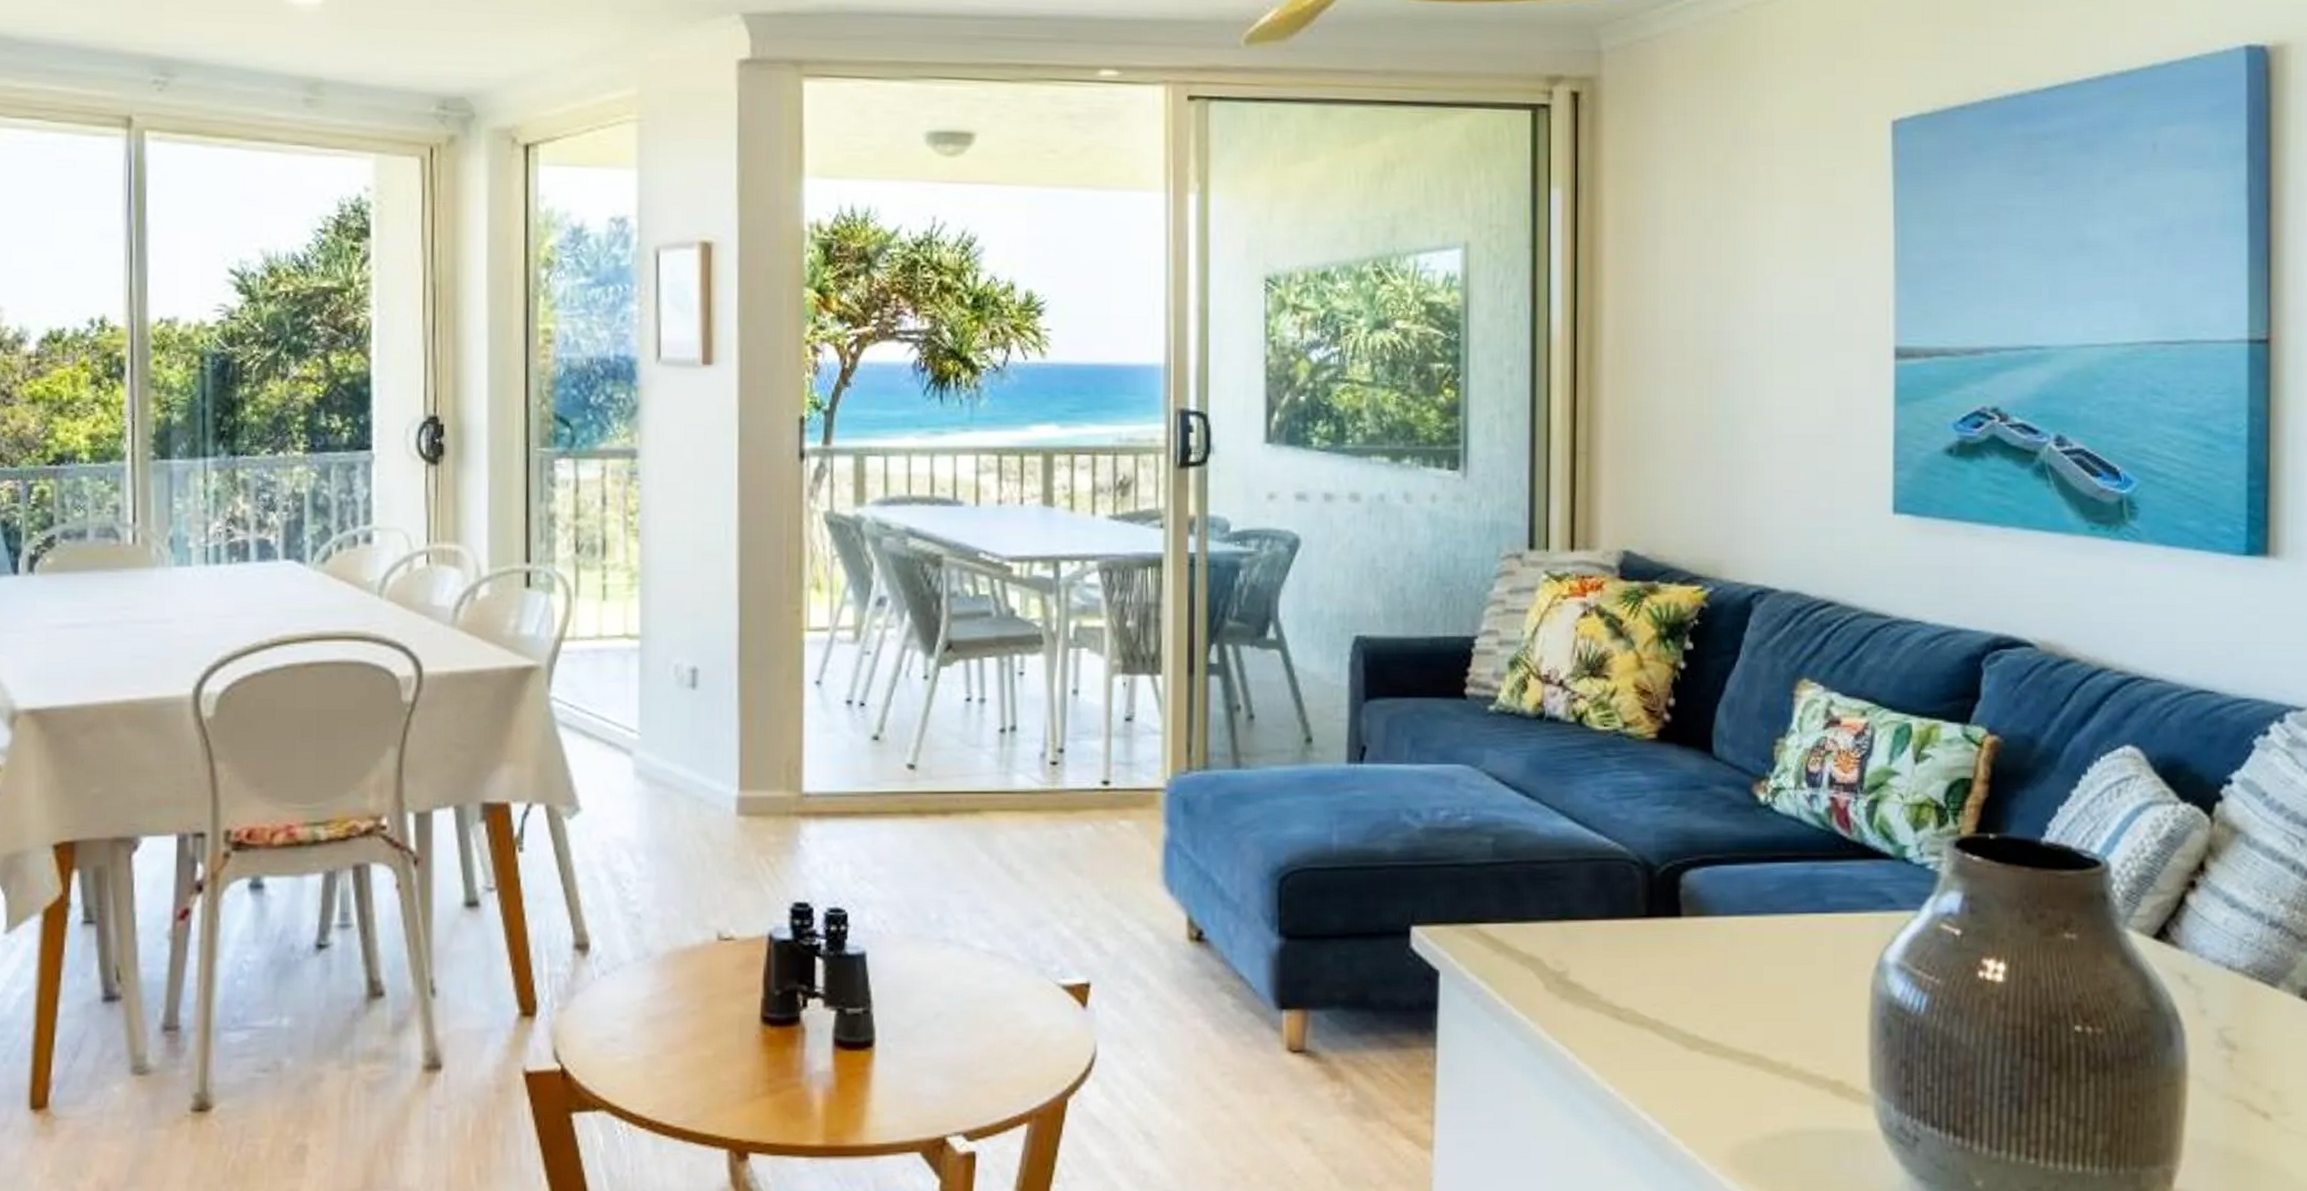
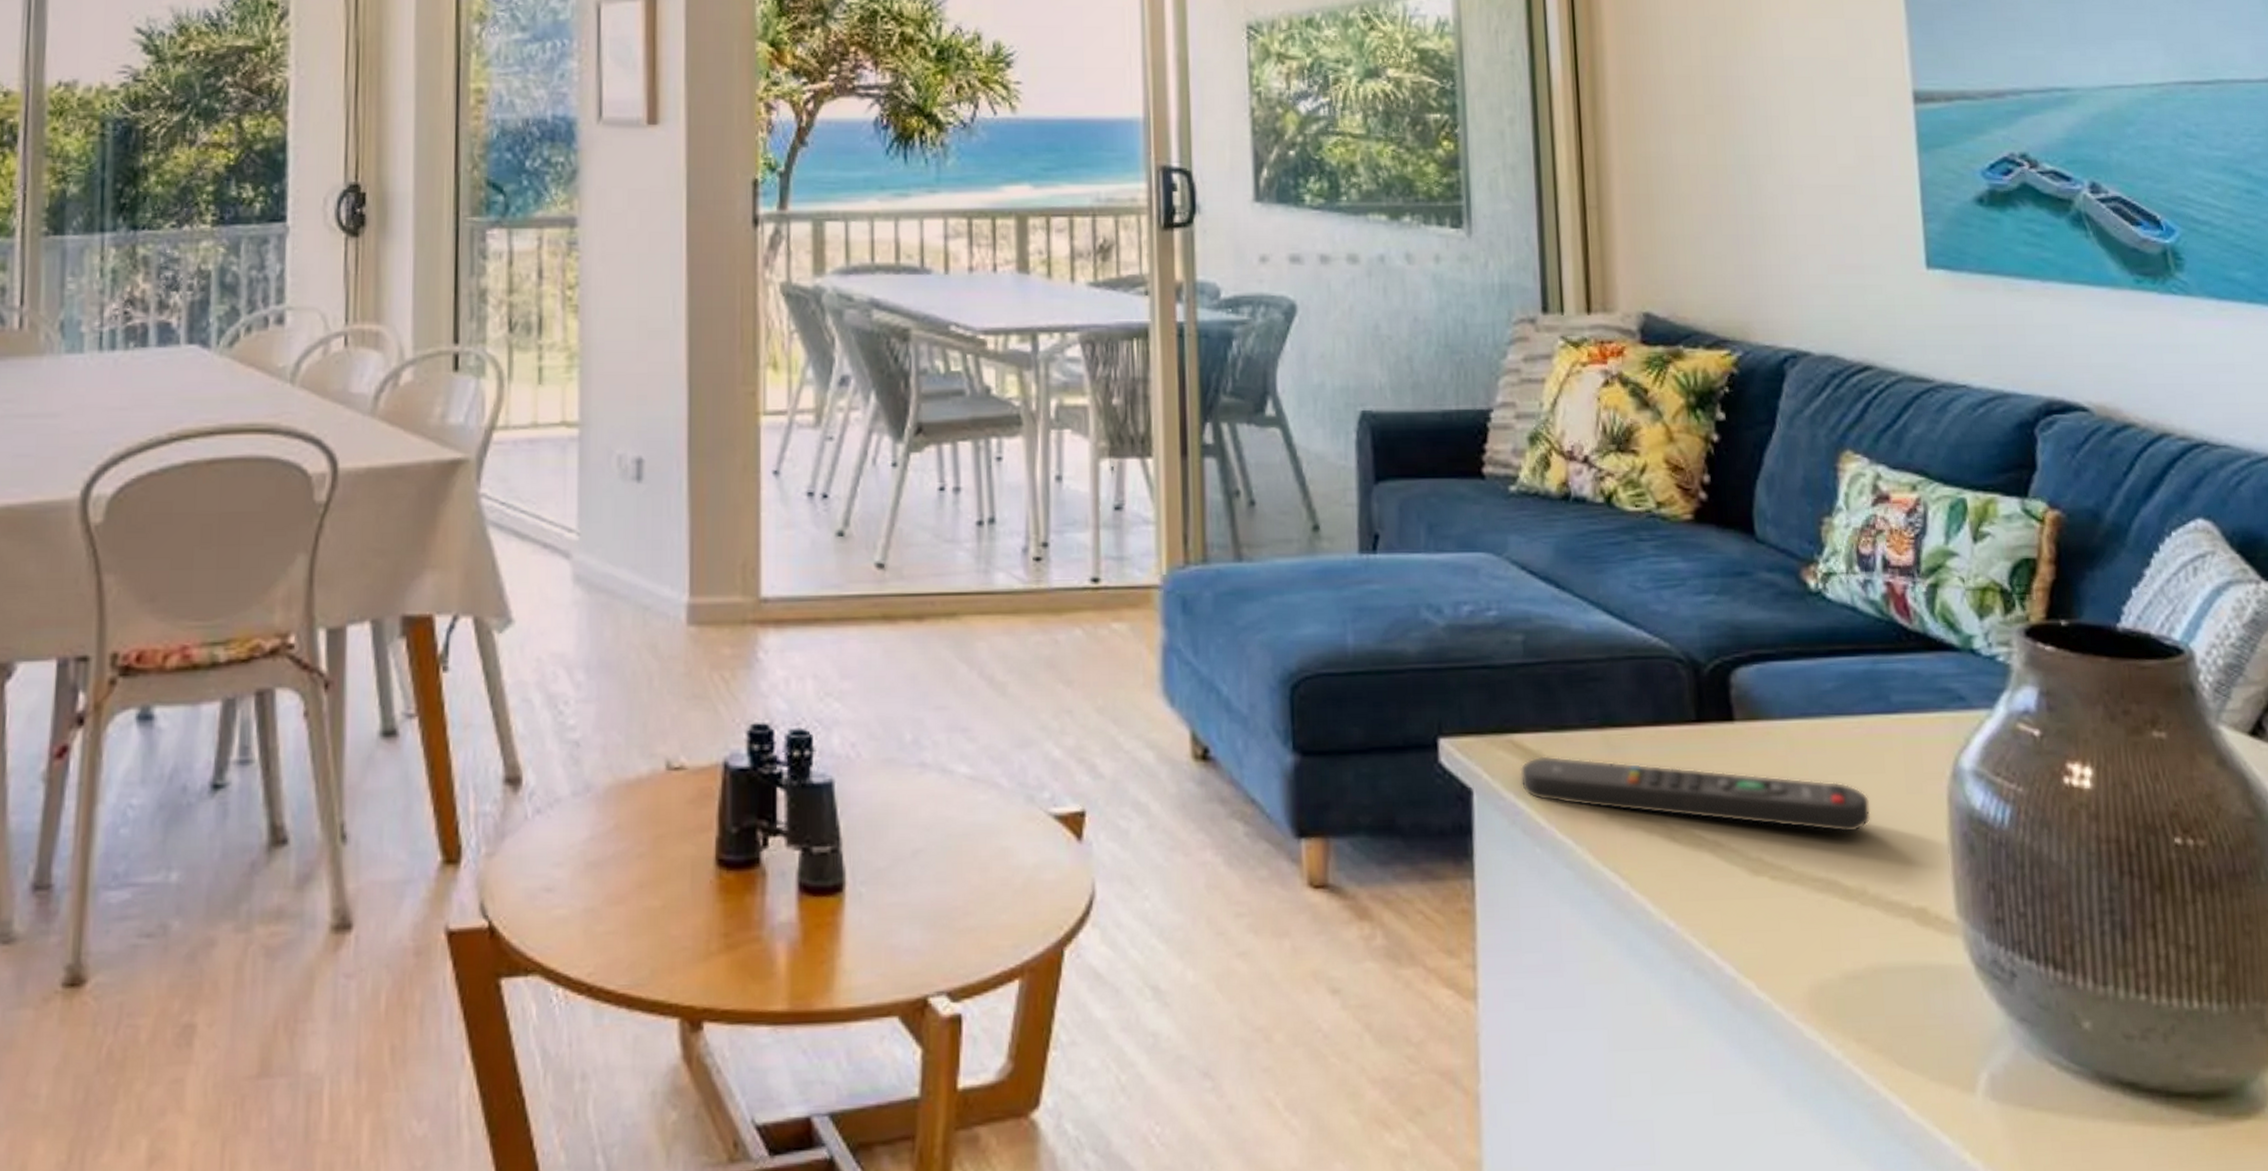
remote control: none [1483,944,1799,1016] -> present [1520,756,1871,833]

